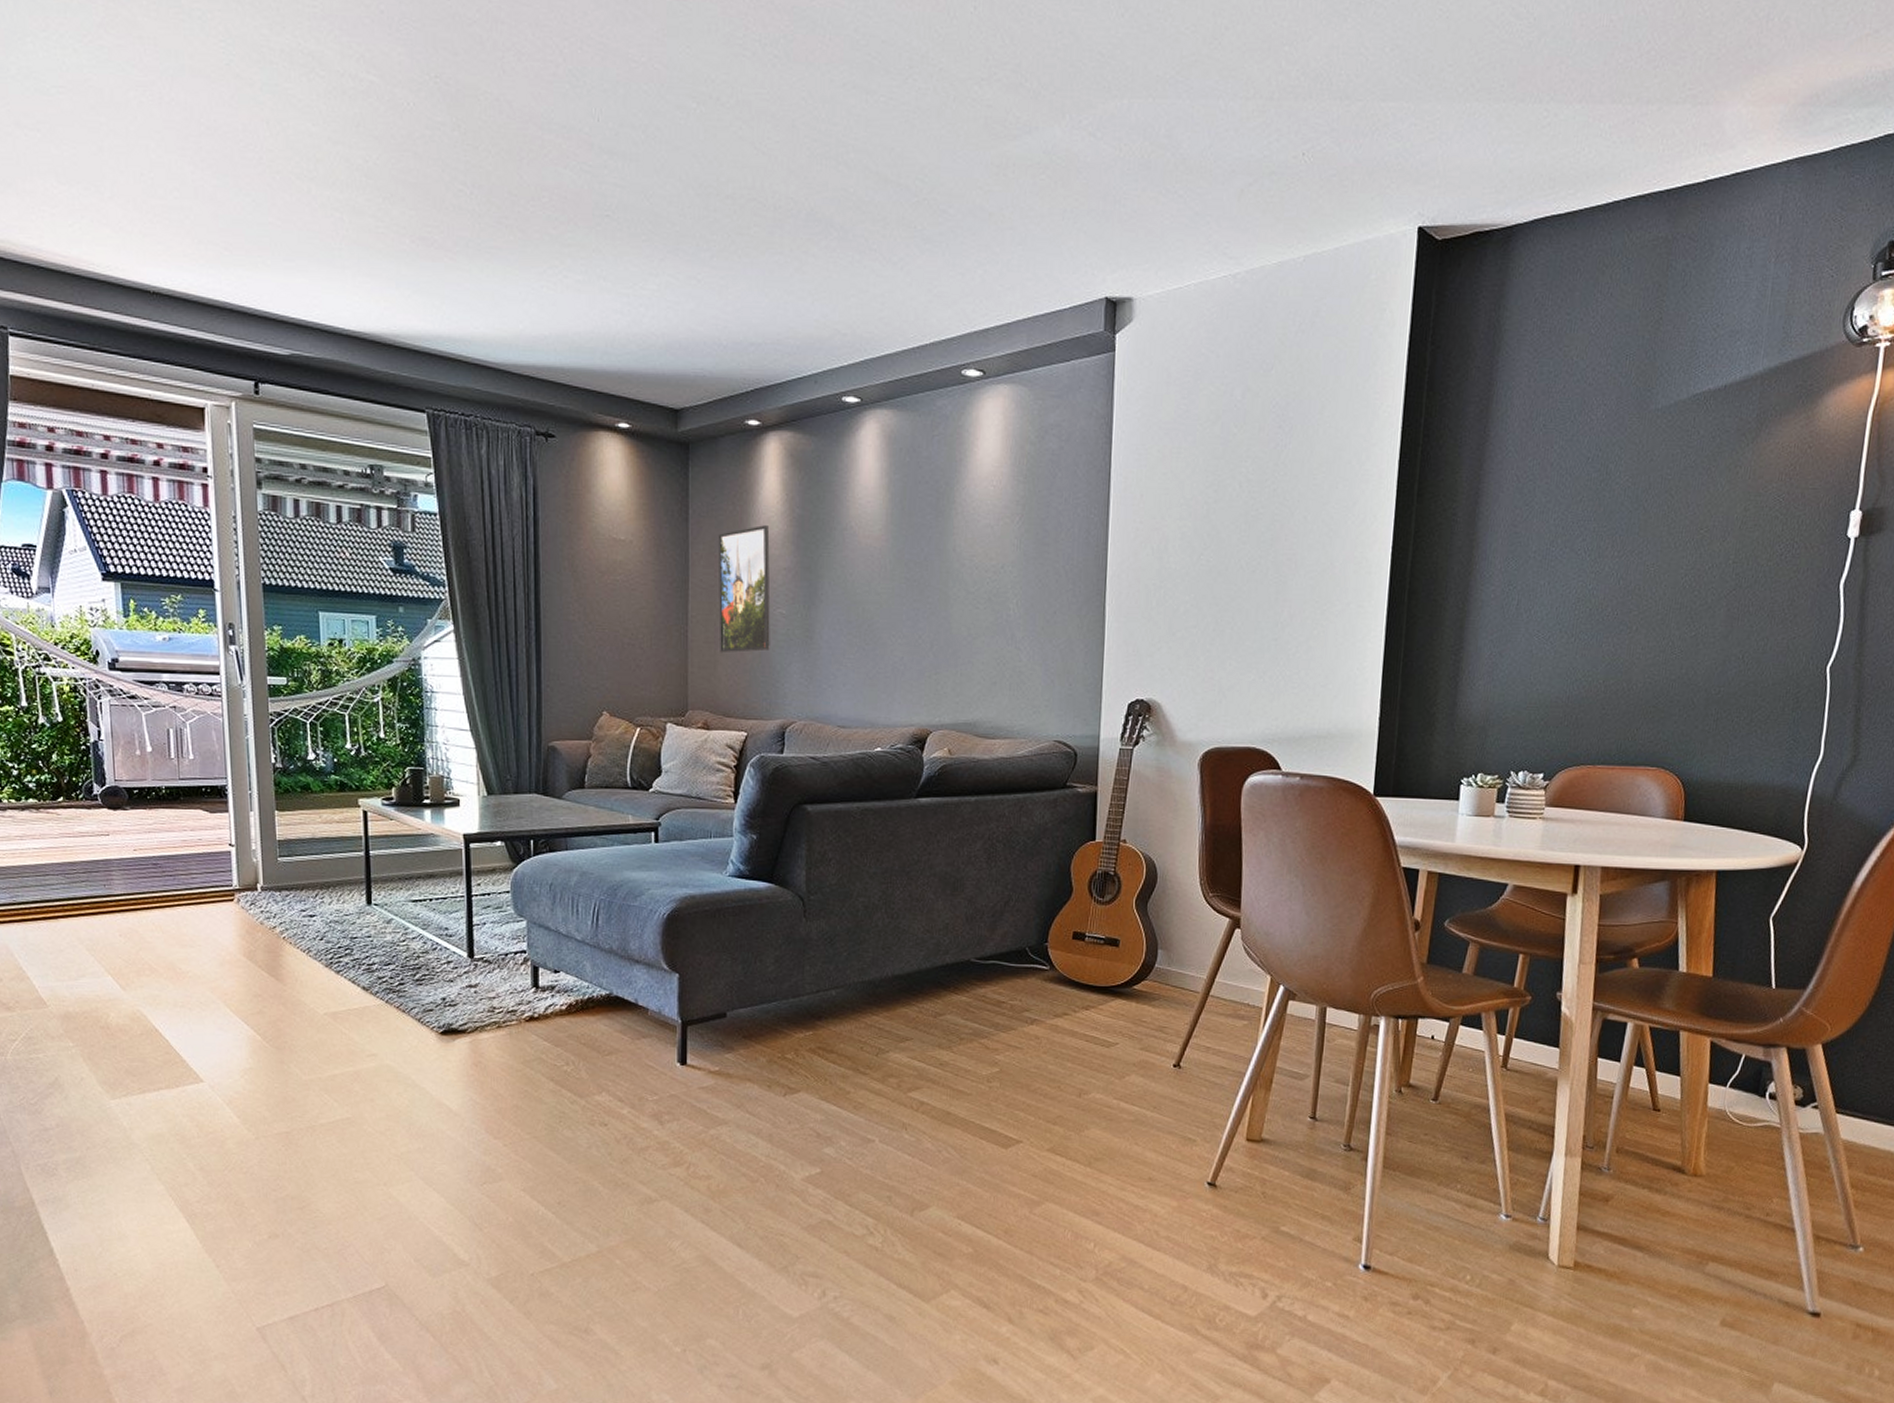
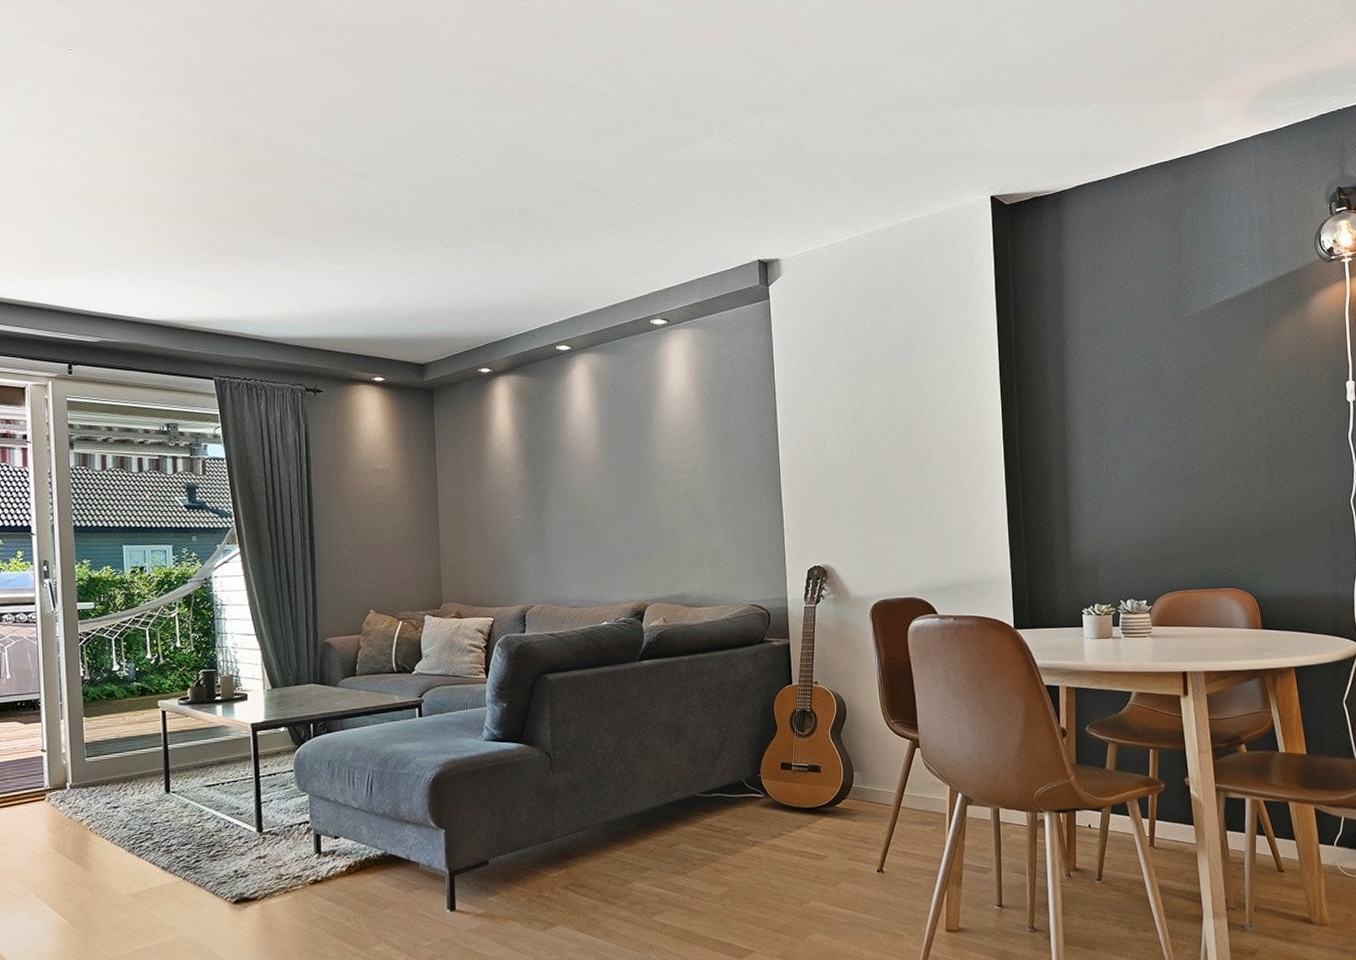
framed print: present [718,525,770,654] -> none [460,450,509,555]

